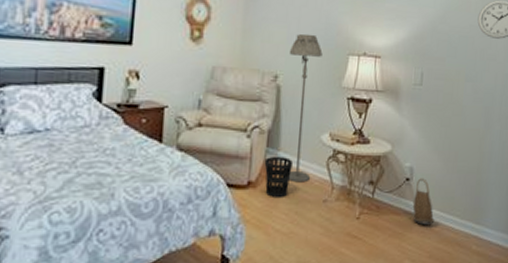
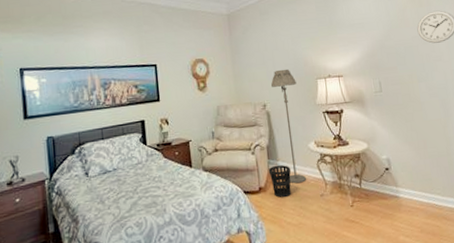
basket: present [412,178,435,225] -> none [395,166,419,205]

